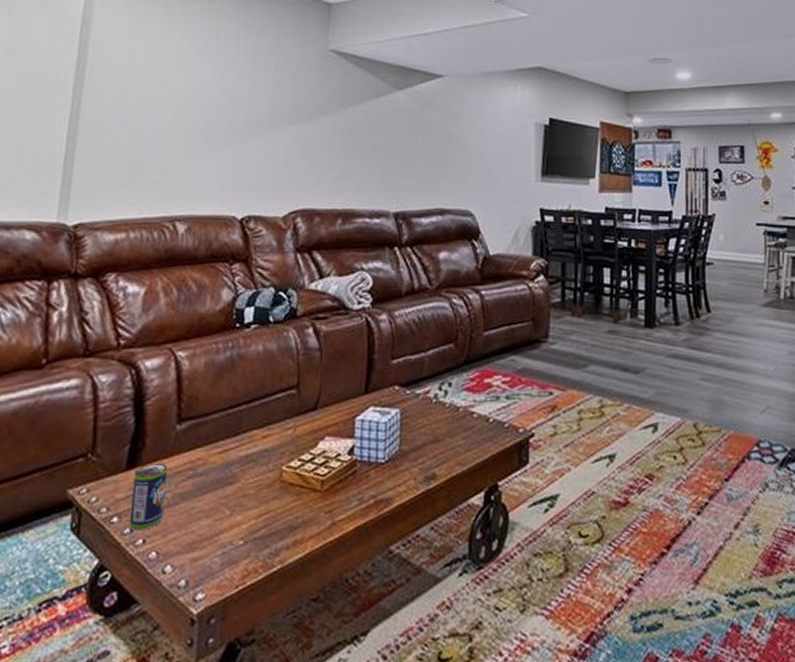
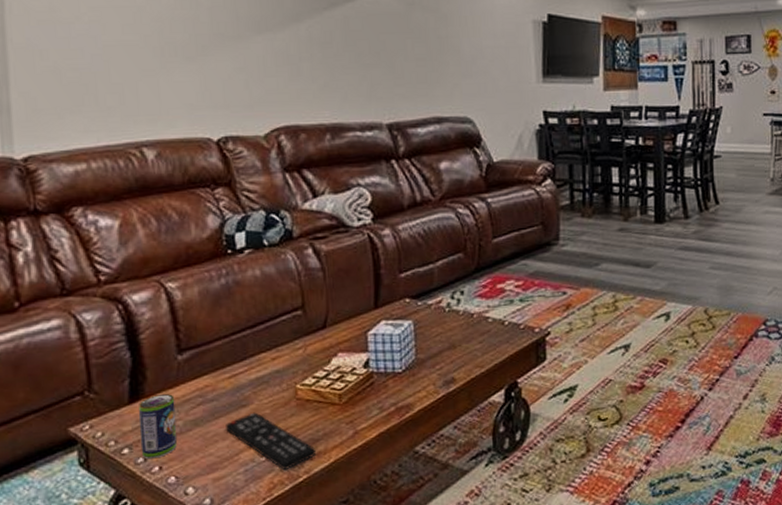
remote control: none [211,491,293,558] -> present [226,412,317,471]

